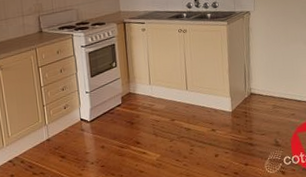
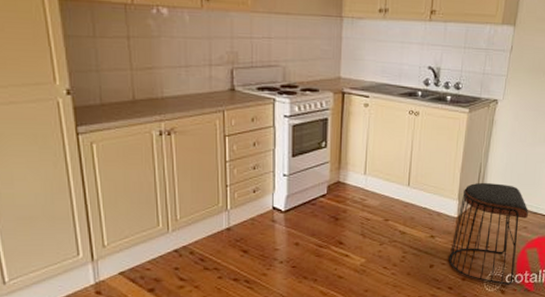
stool: none [230,79,294,167] -> present [448,182,528,285]

